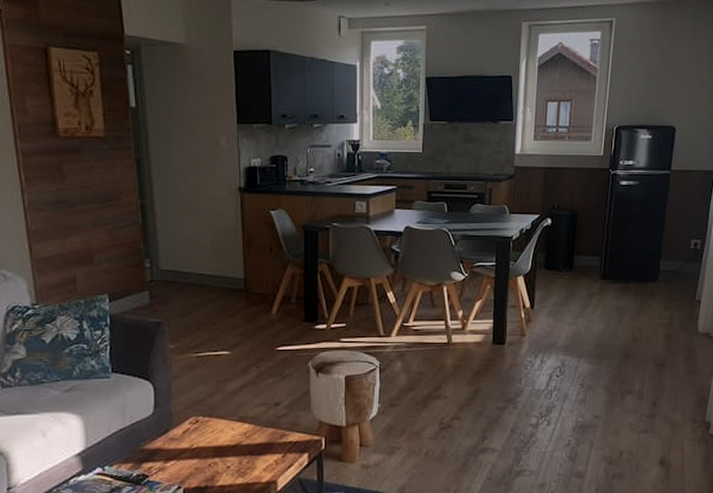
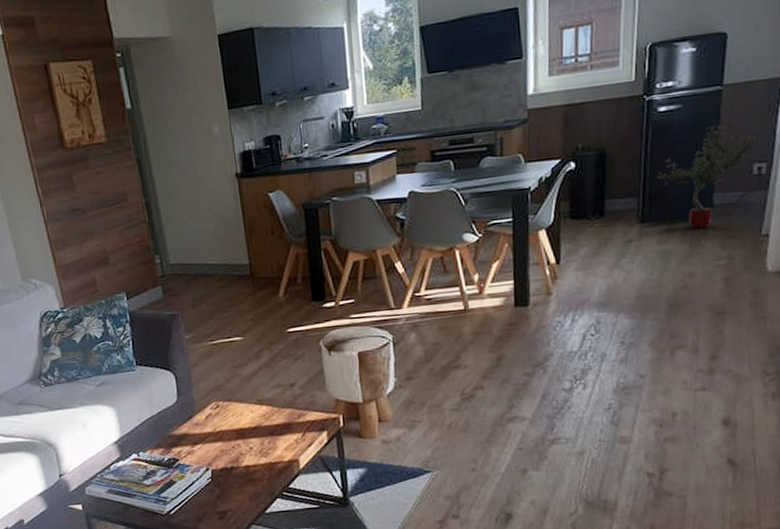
potted tree: none [616,202,694,290] -> present [656,124,757,230]

